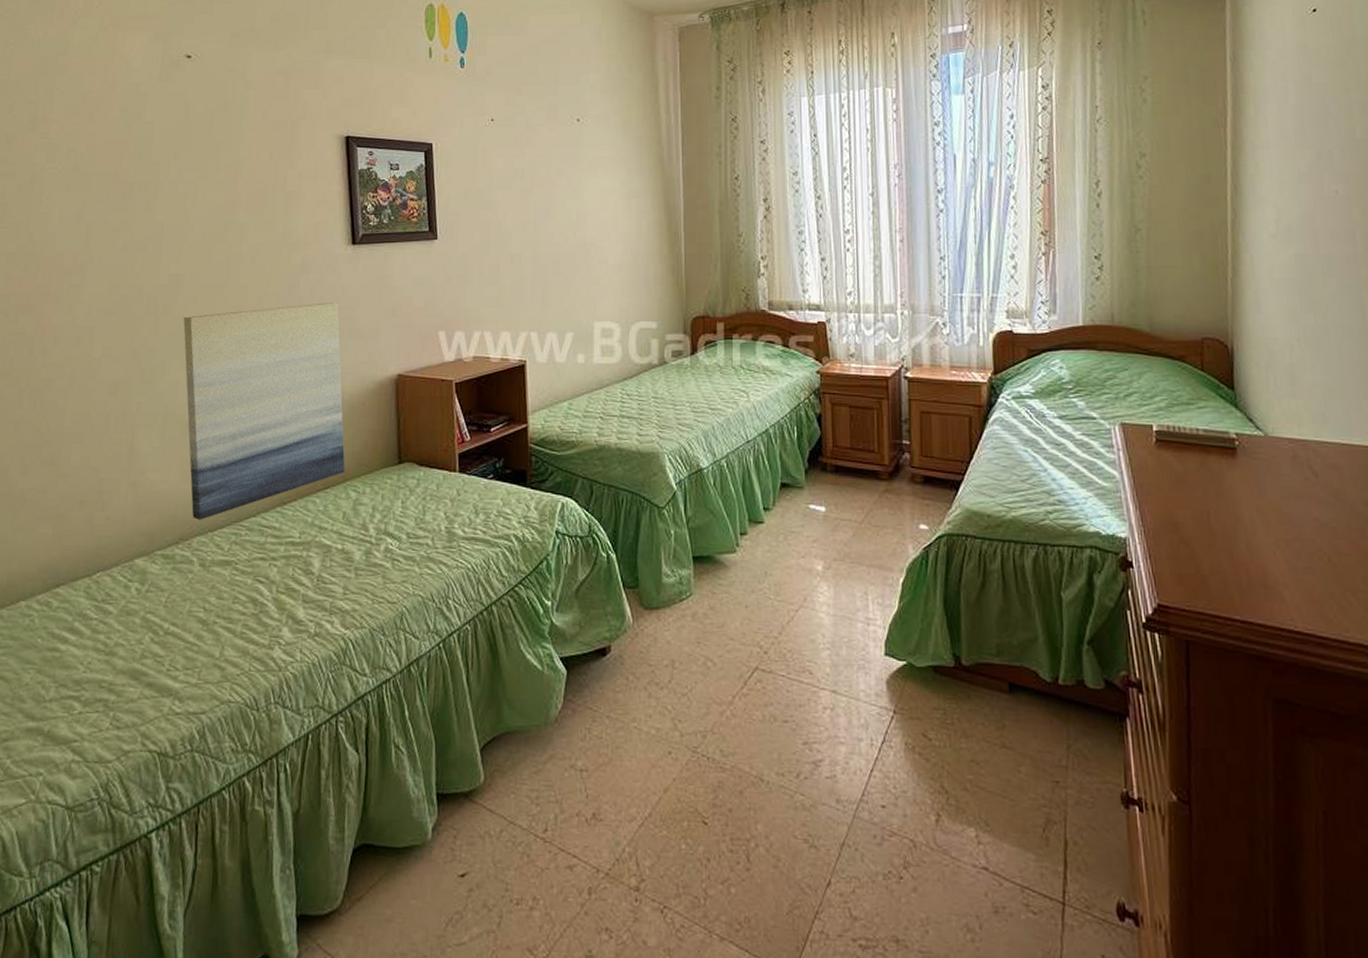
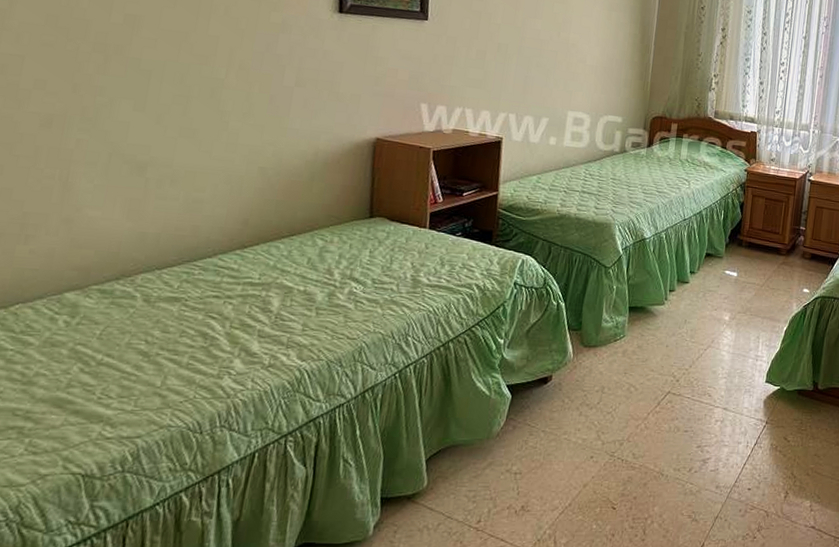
wall art: present [183,302,345,520] -> none [137,58,319,258]

